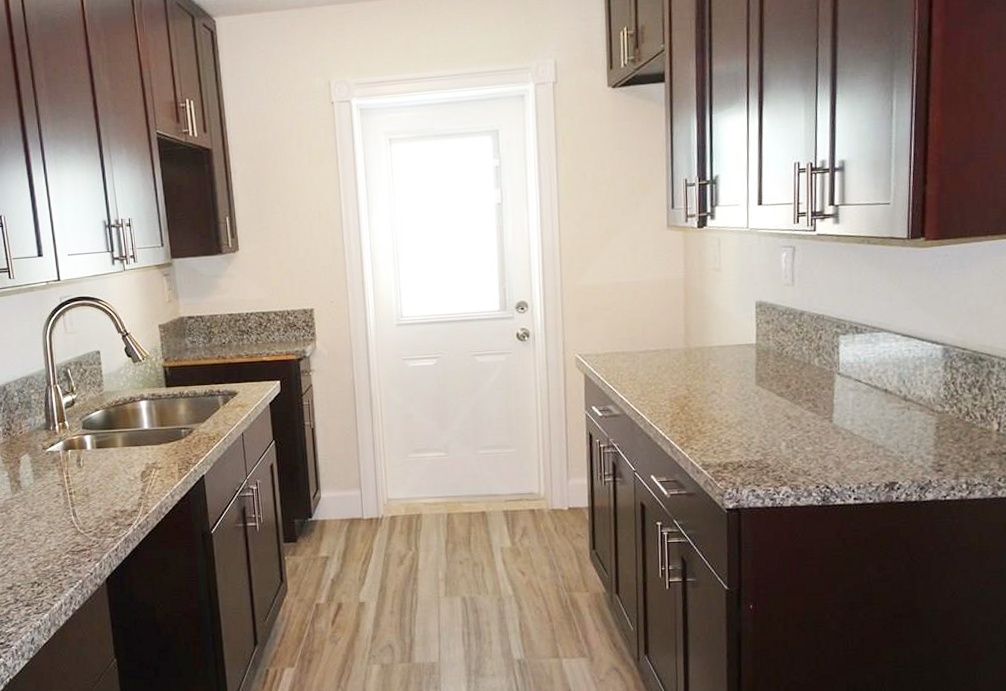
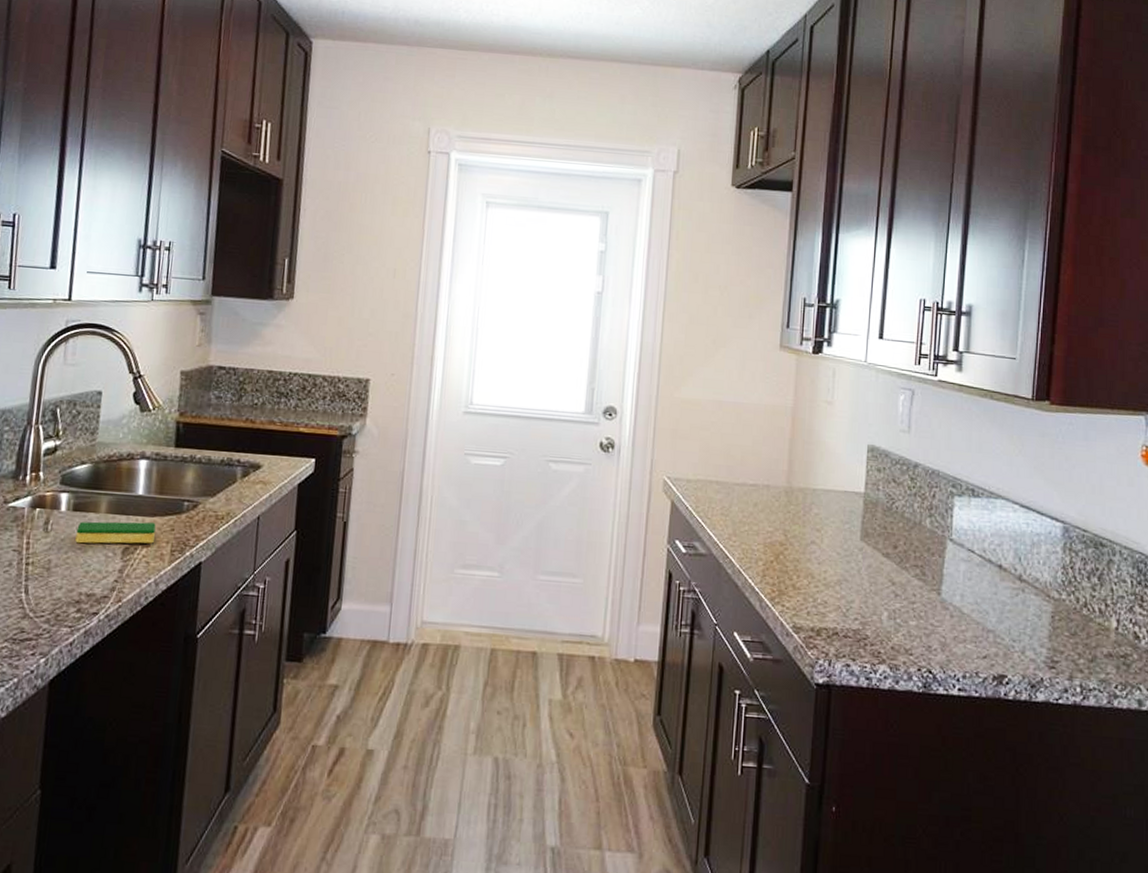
dish sponge: none [102,449,165,473] -> present [75,521,156,544]

